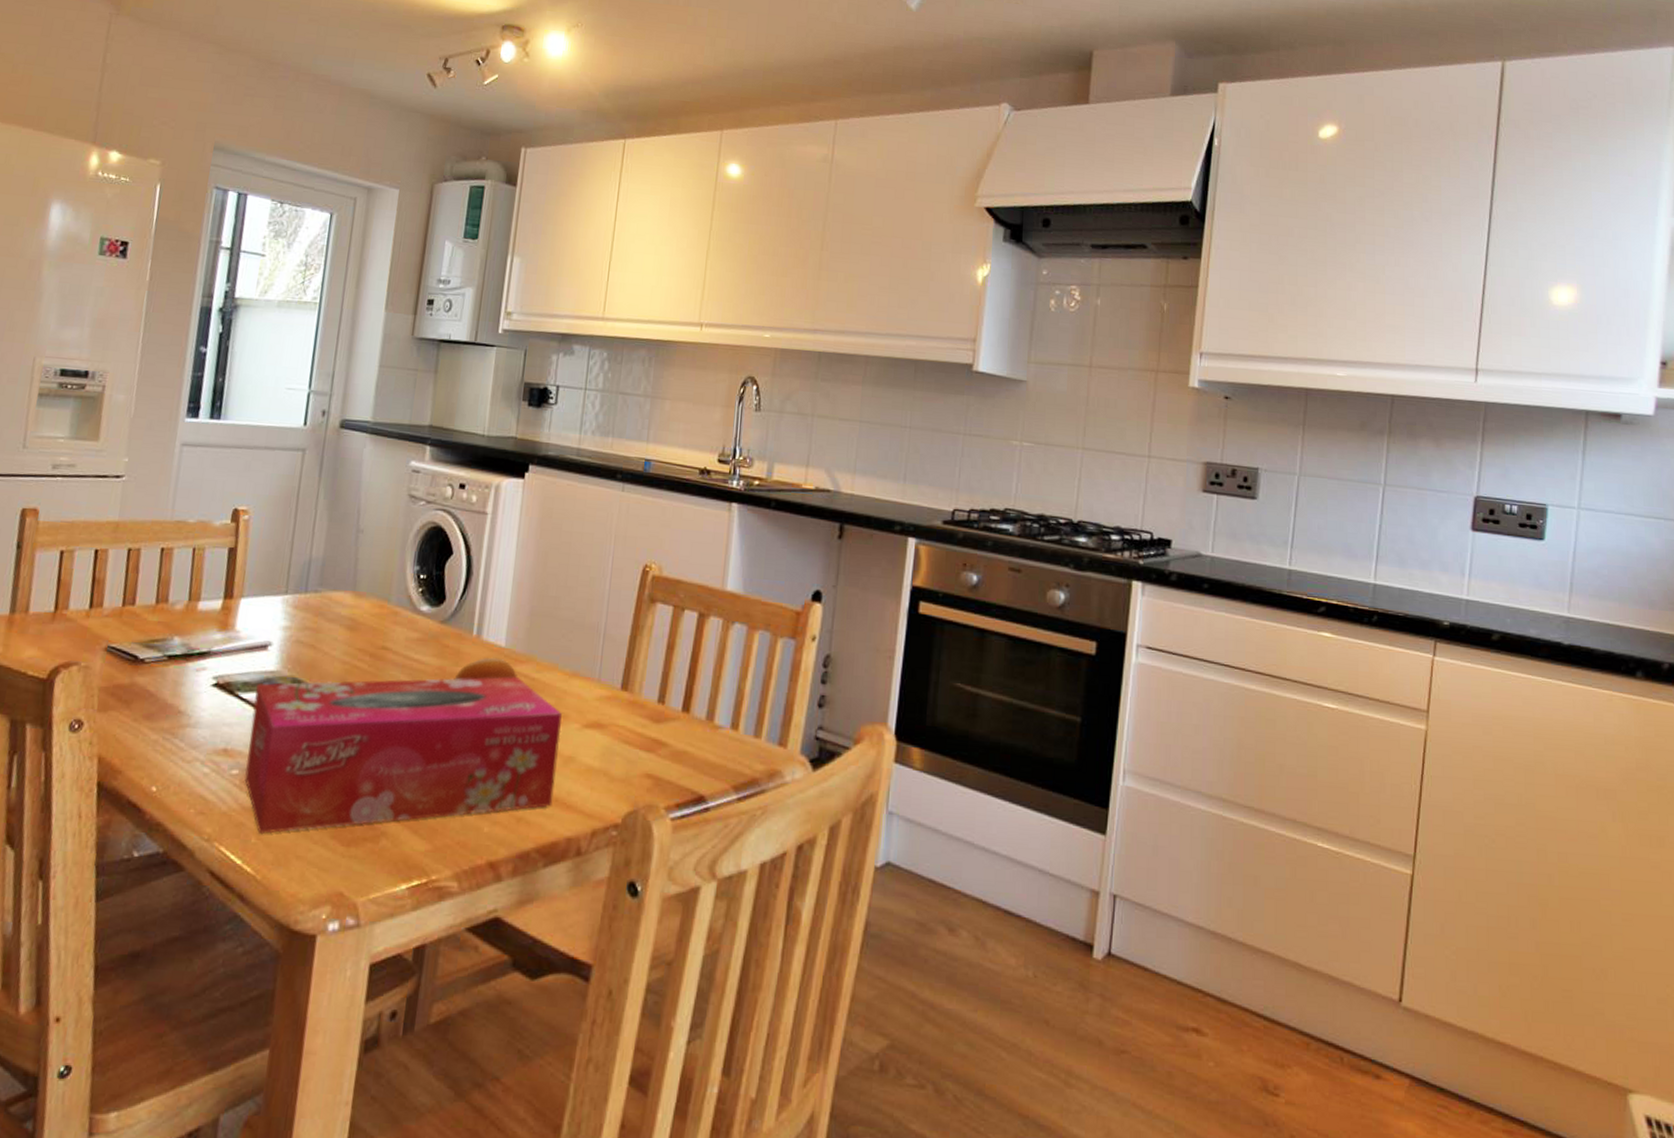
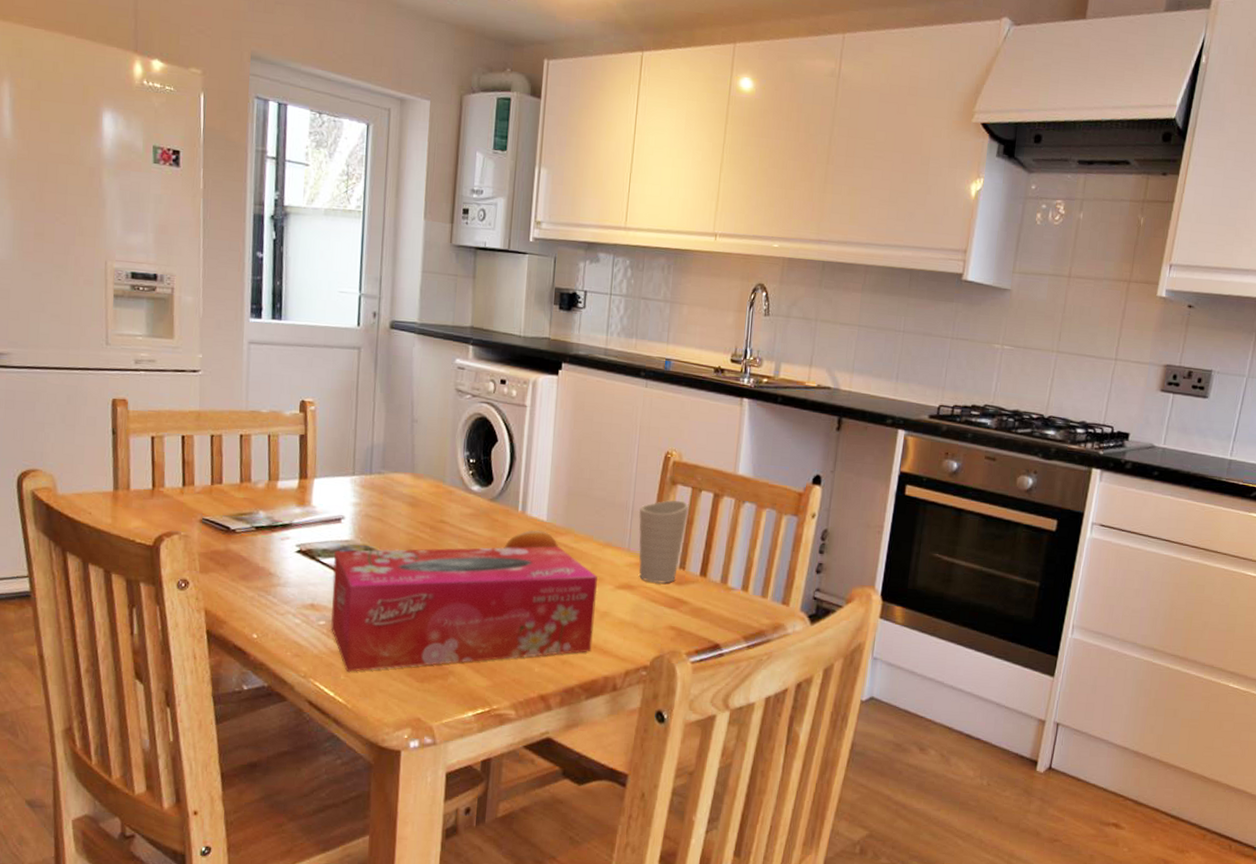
cup: none [610,620,670,722] -> present [638,499,689,584]

